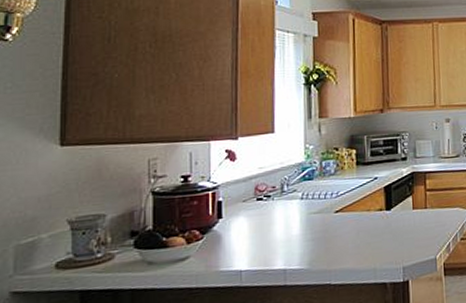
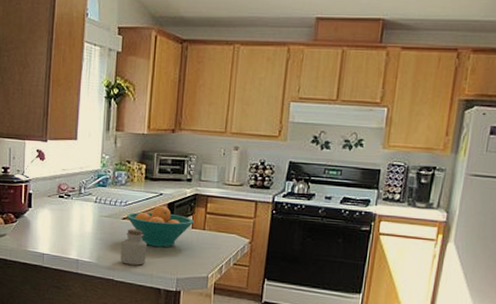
jar: none [336,220,367,263] -> present [120,229,148,265]
fruit bowl: none [339,190,415,237] -> present [126,205,195,247]

